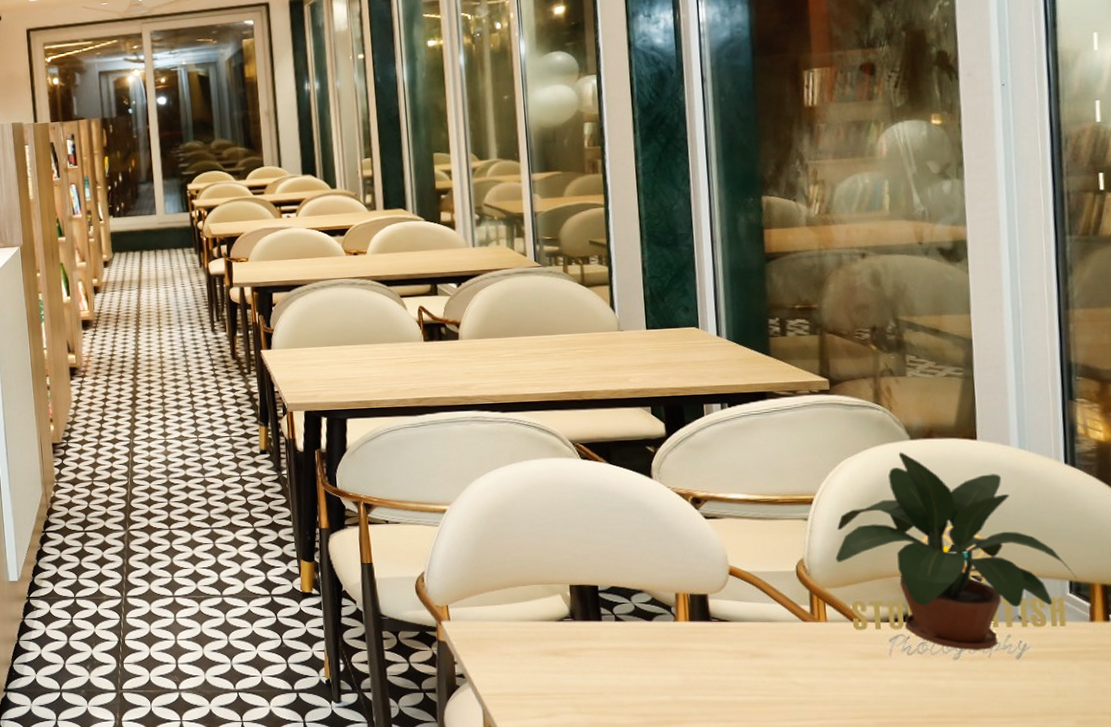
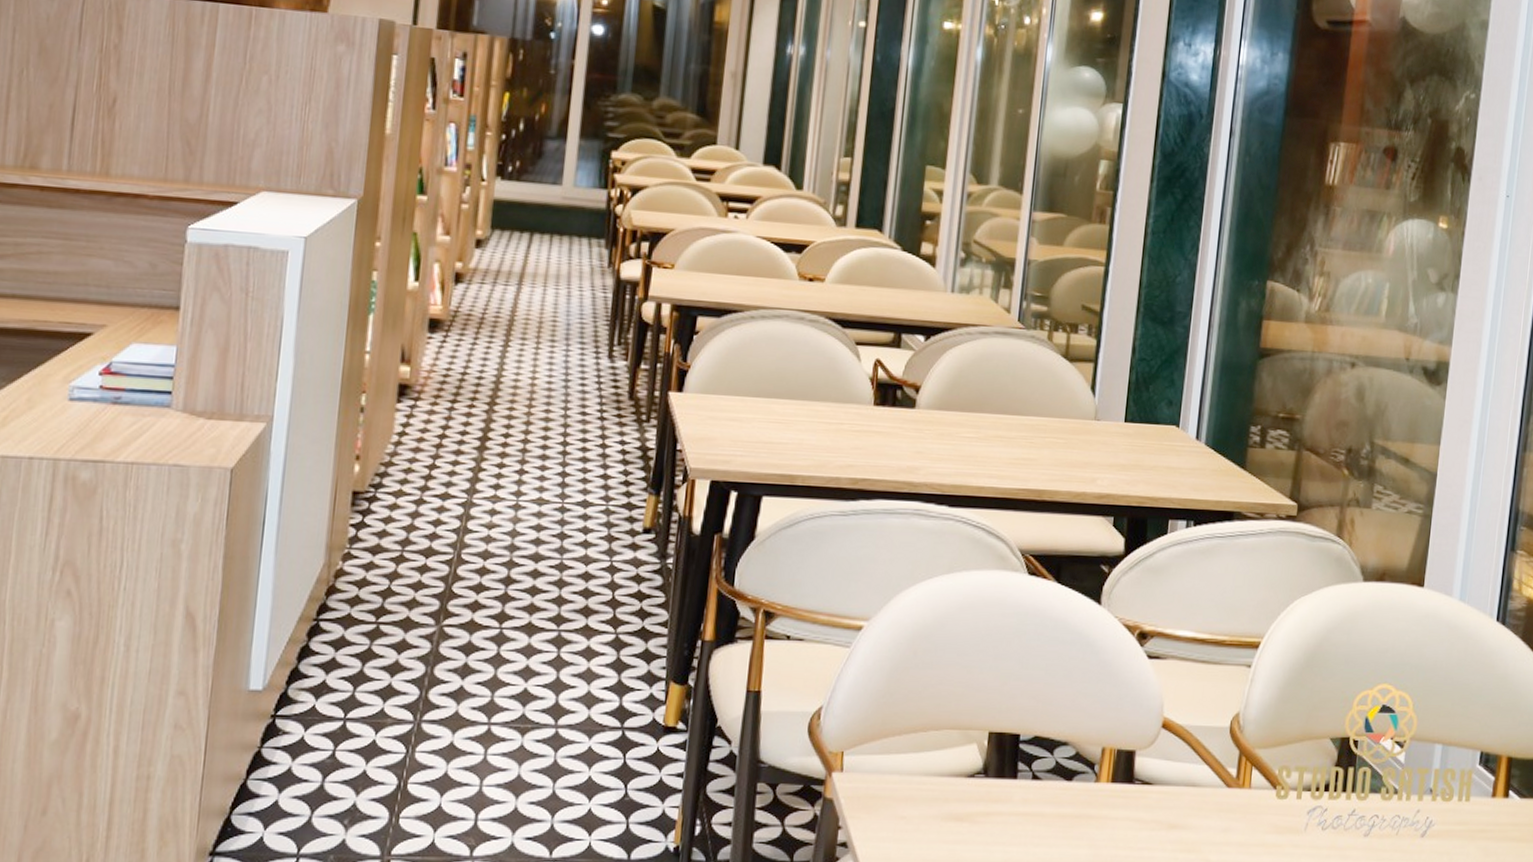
potted plant: present [835,452,1077,650] -> none [1270,595,1488,826]

